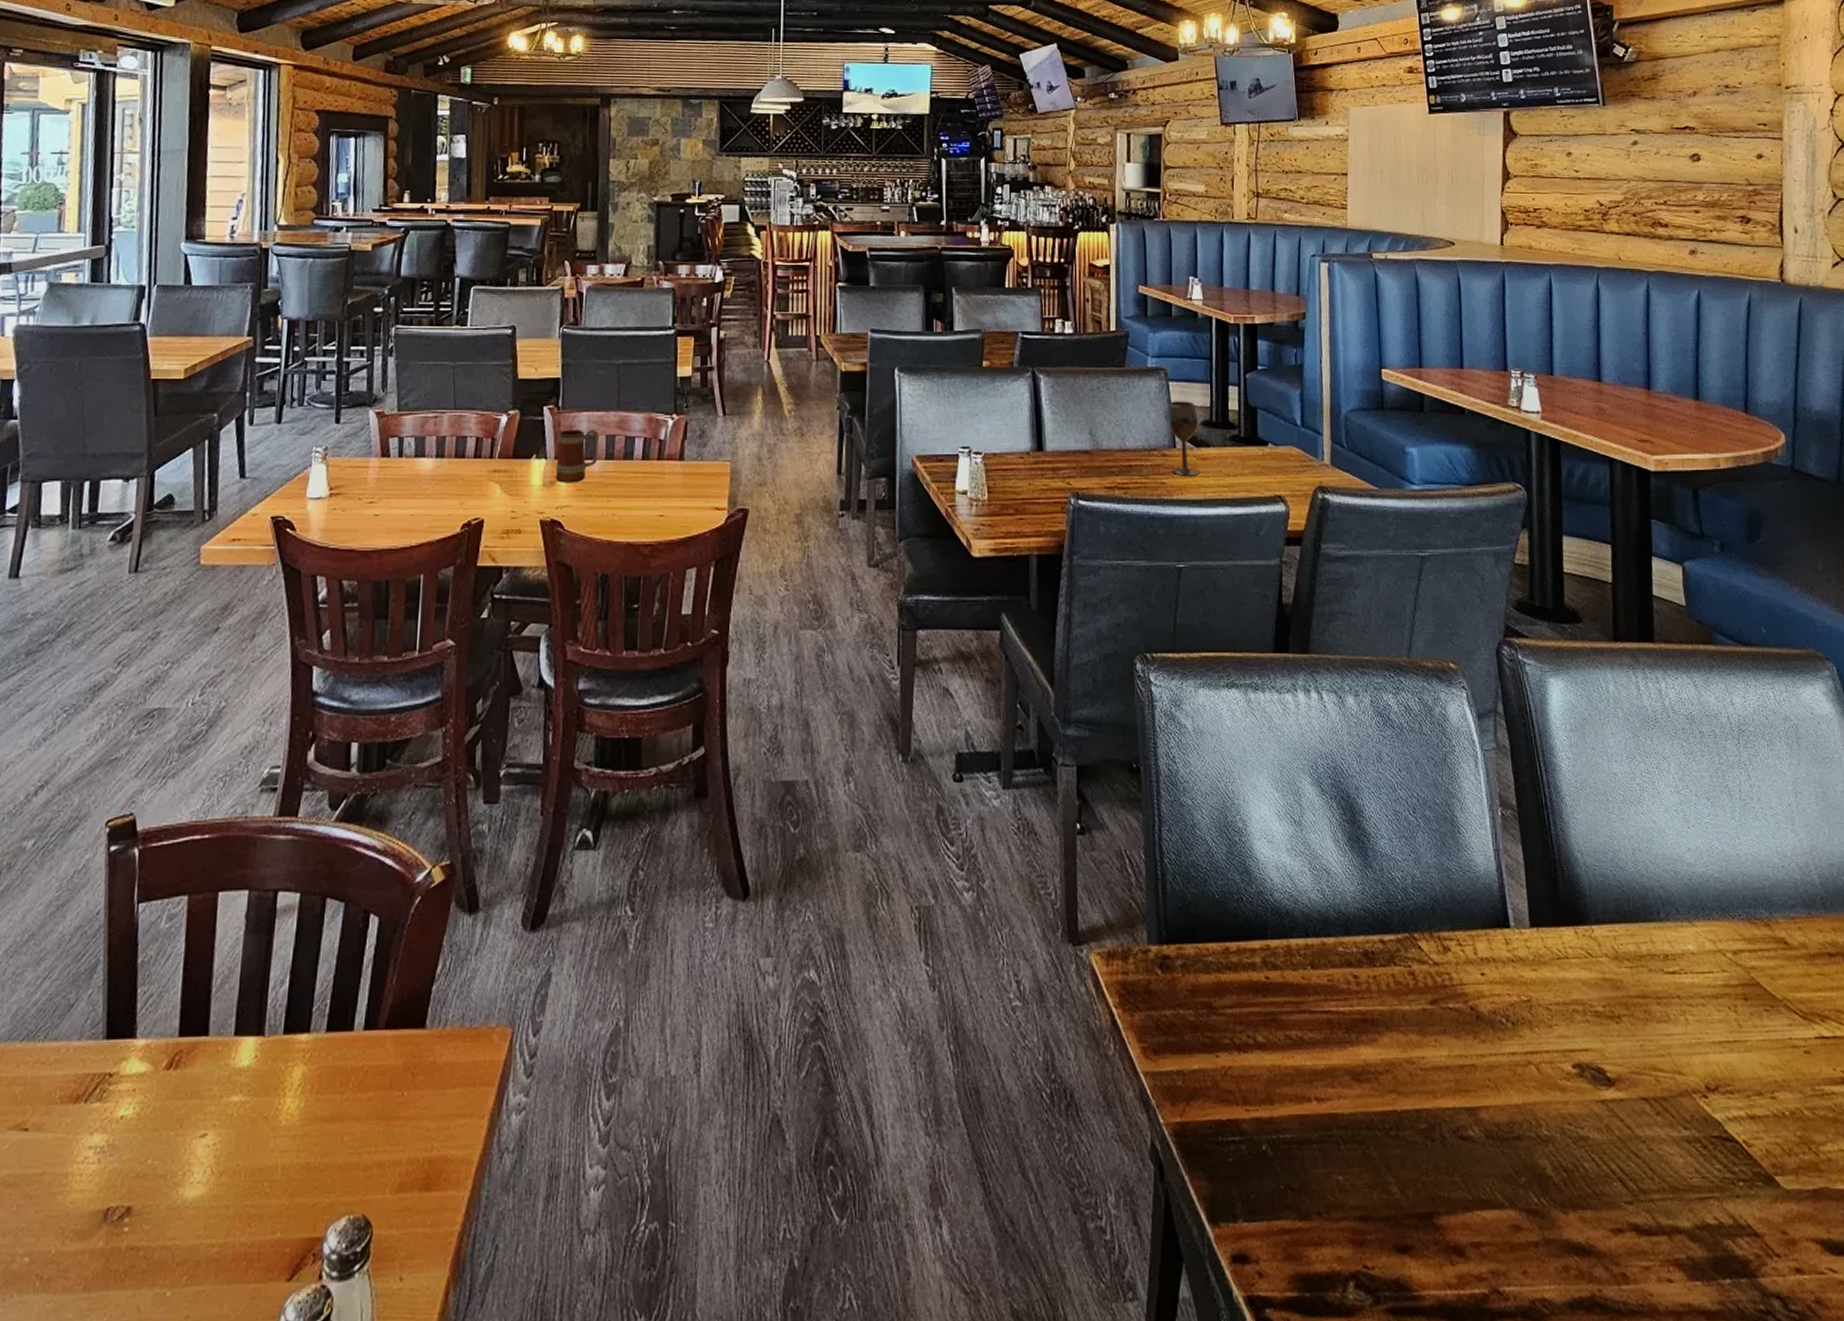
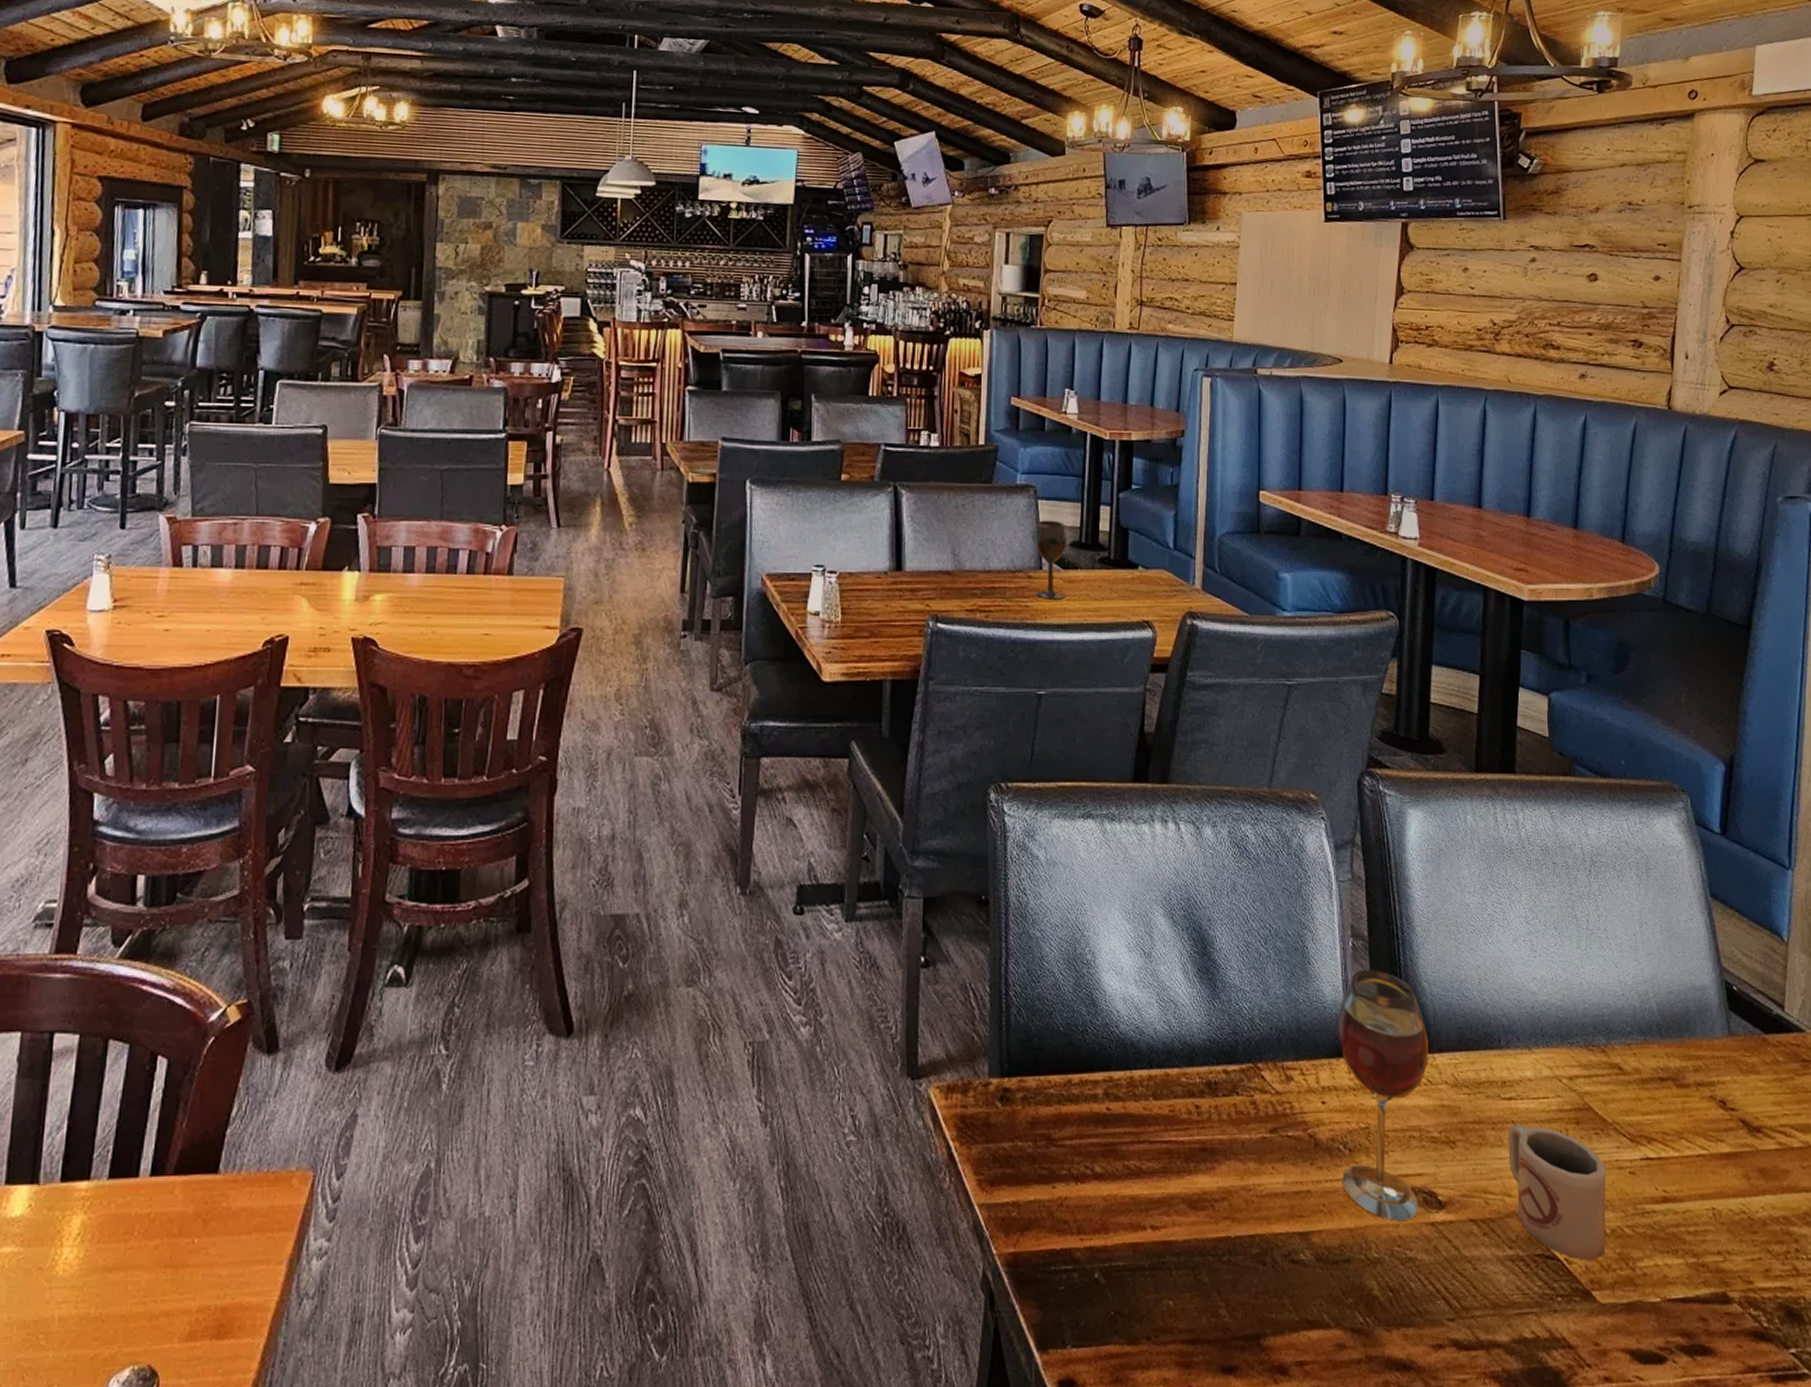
beer mug: present [555,429,599,483] -> none [369,539,419,598]
wineglass: none [1491,839,1587,1097] -> present [1338,969,1428,1221]
cup: none [1673,1000,1786,1145] -> present [1508,1125,1607,1262]

